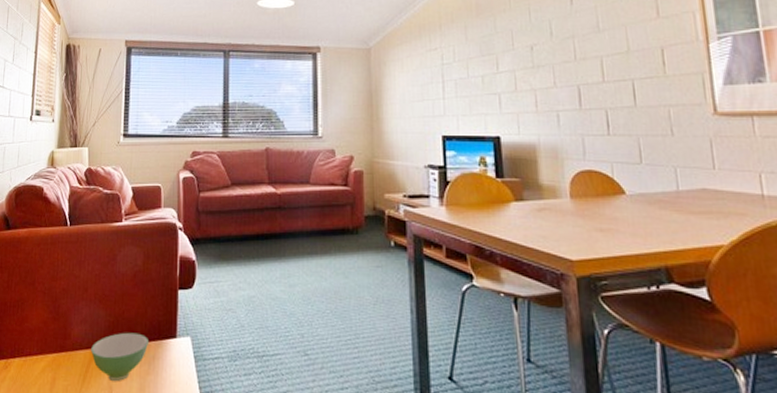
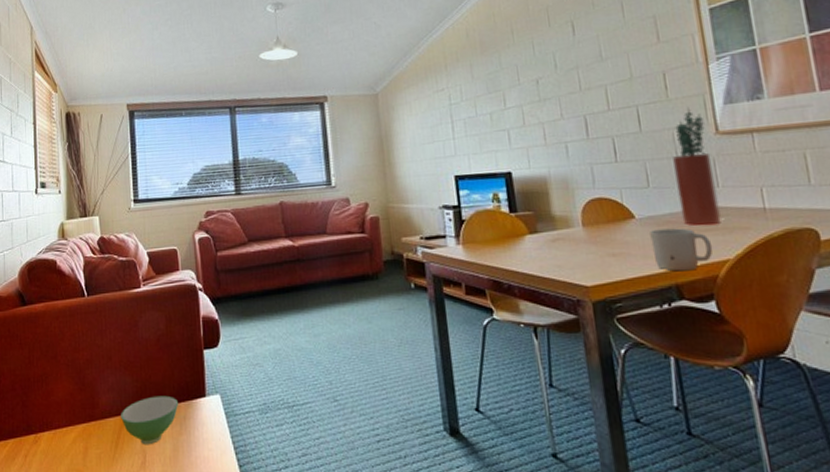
mug: none [640,207,707,254] -> present [650,228,713,272]
vase: none [668,84,716,207] -> present [673,107,721,226]

